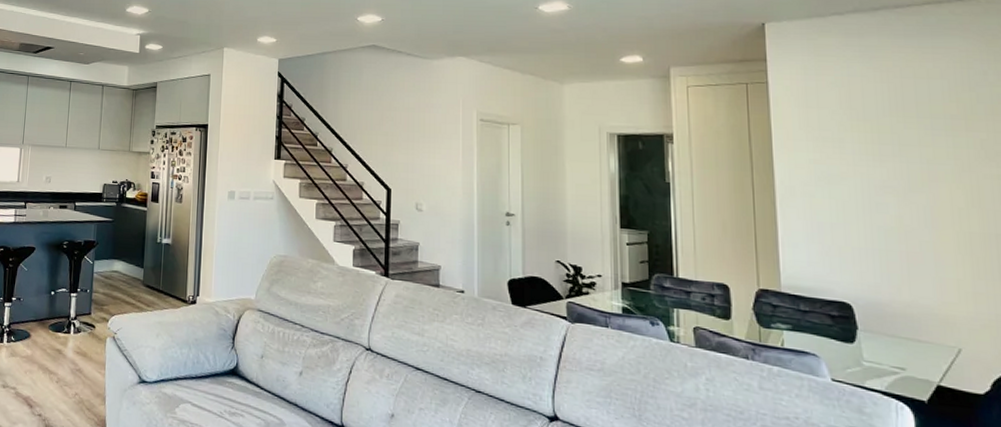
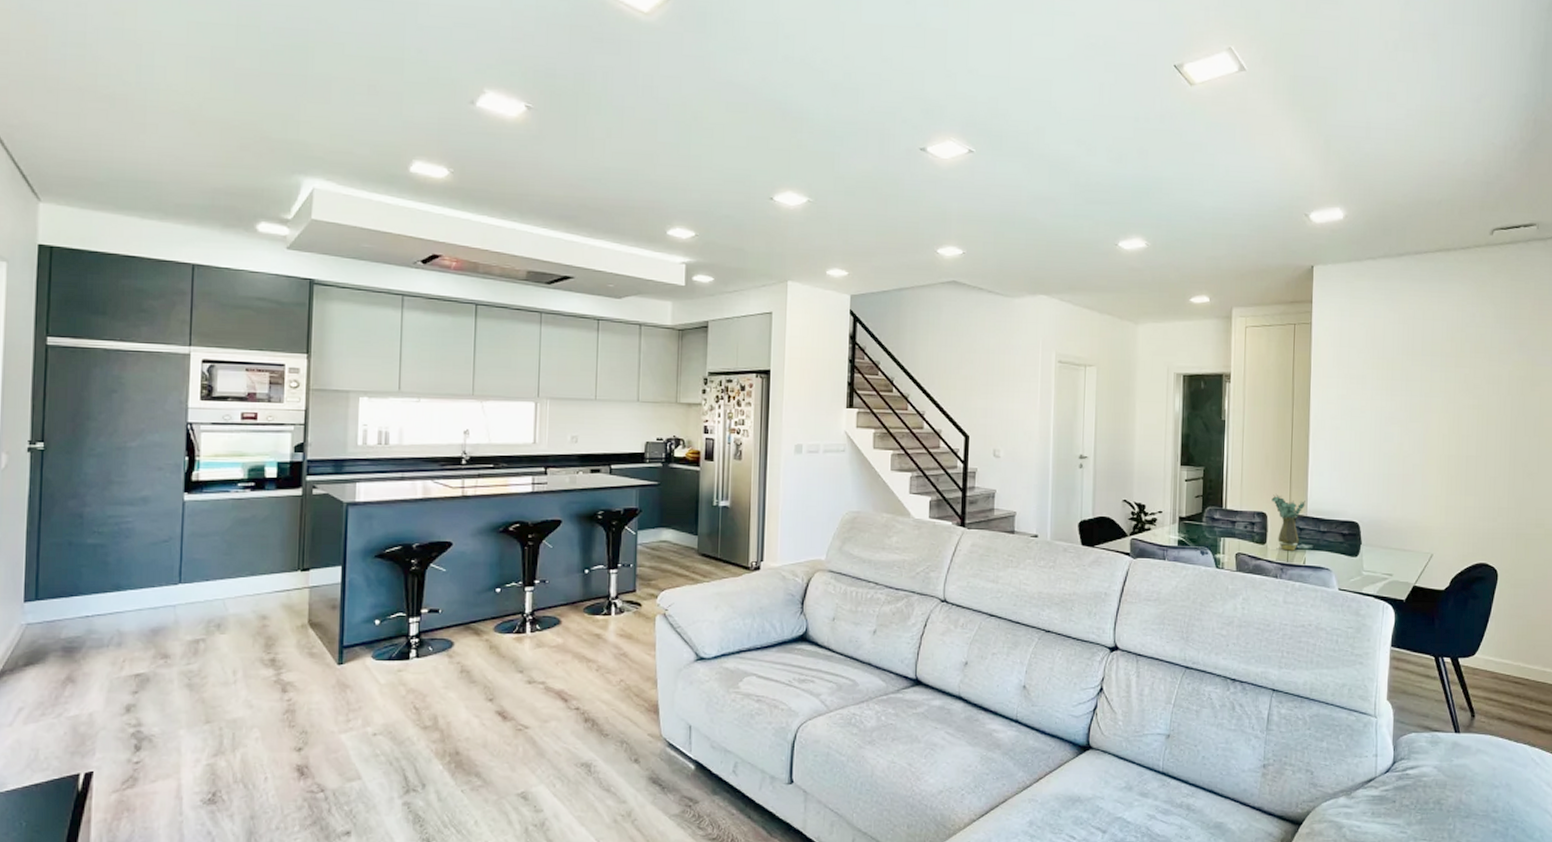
vase: none [734,264,778,330] -> present [1272,493,1305,551]

